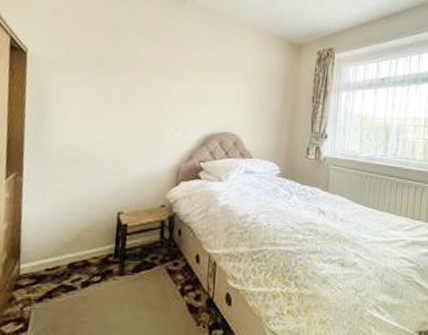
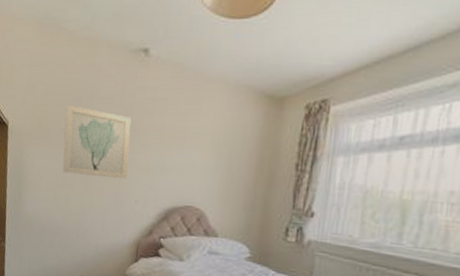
wall art: none [95,37,169,109] -> present [62,105,132,180]

